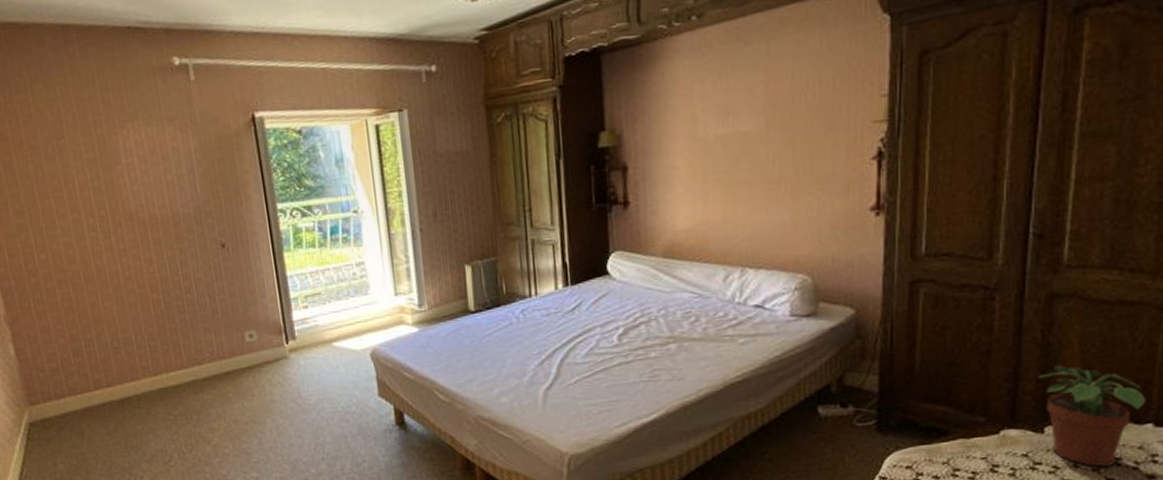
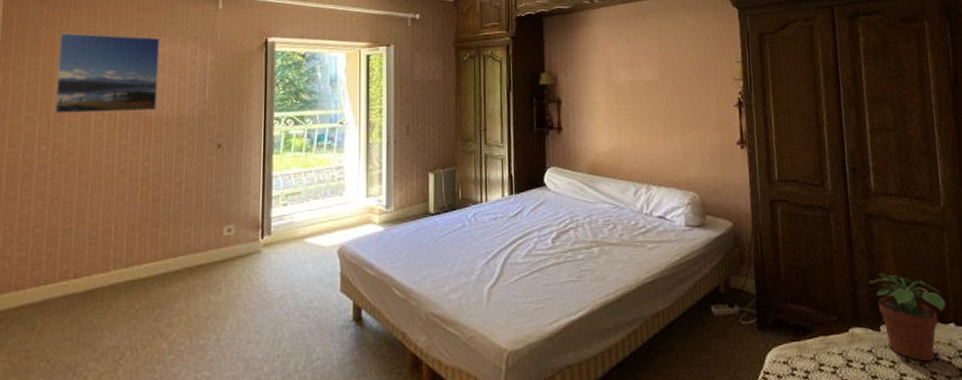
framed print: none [25,122,147,219] -> present [54,32,160,113]

